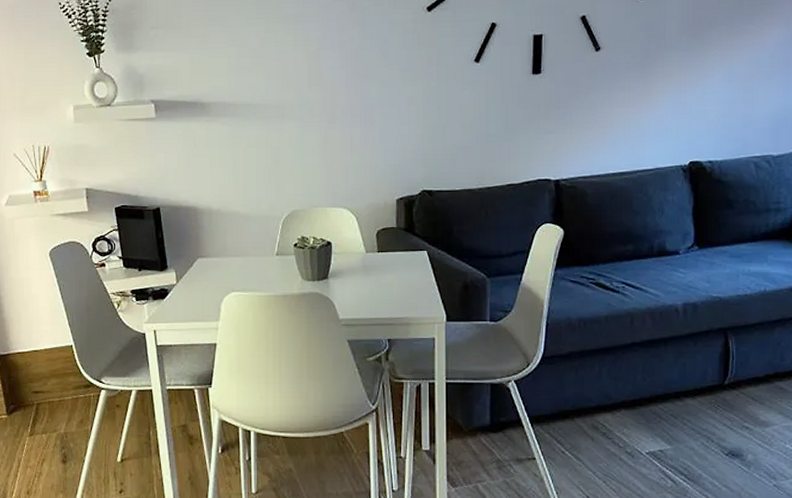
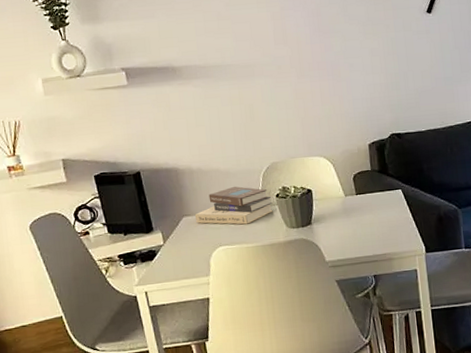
books: none [209,231,290,272] -> present [194,186,273,225]

